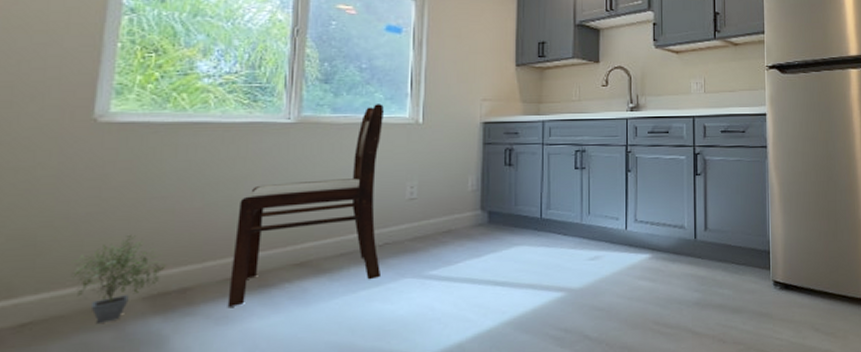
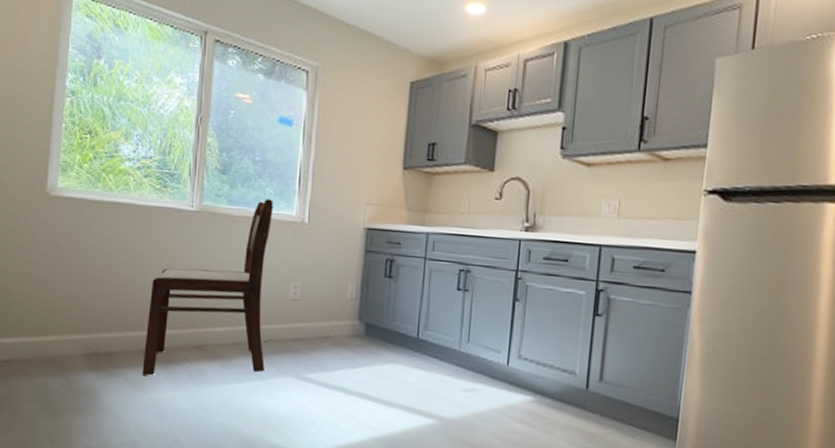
potted plant: present [70,234,168,323] -> none [33,298,99,371]

